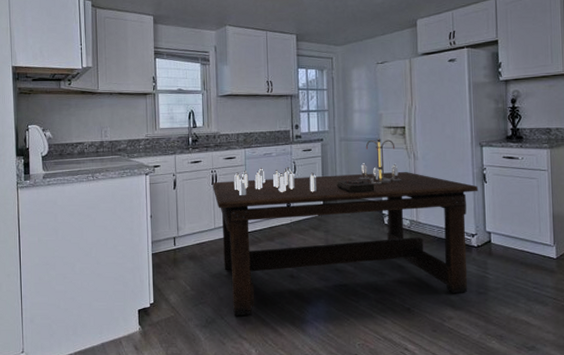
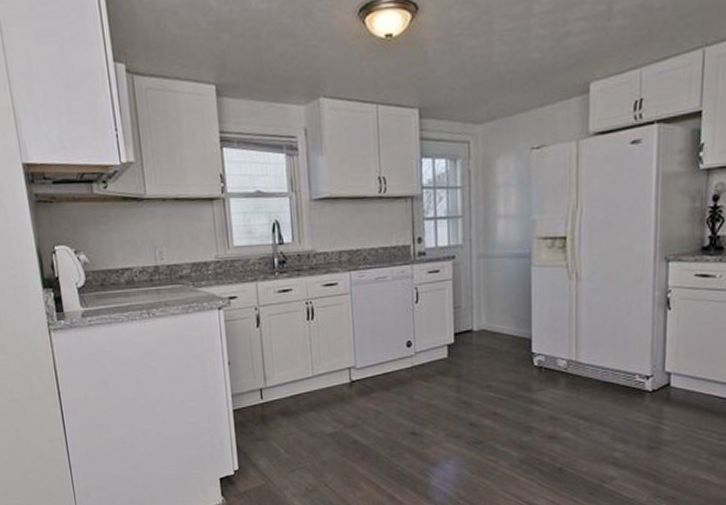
dining table: present [212,139,479,317] -> none [308,254,659,483]

